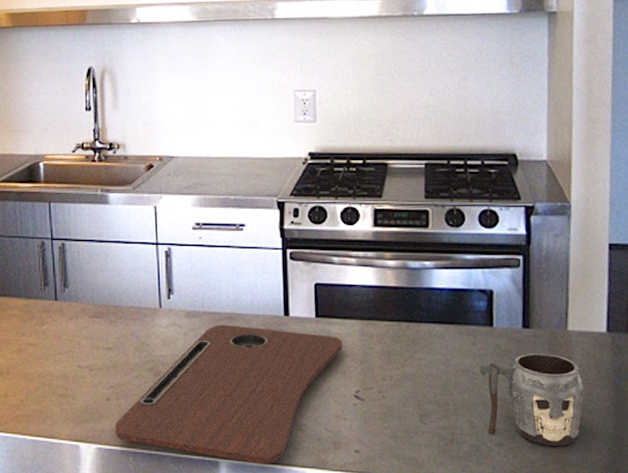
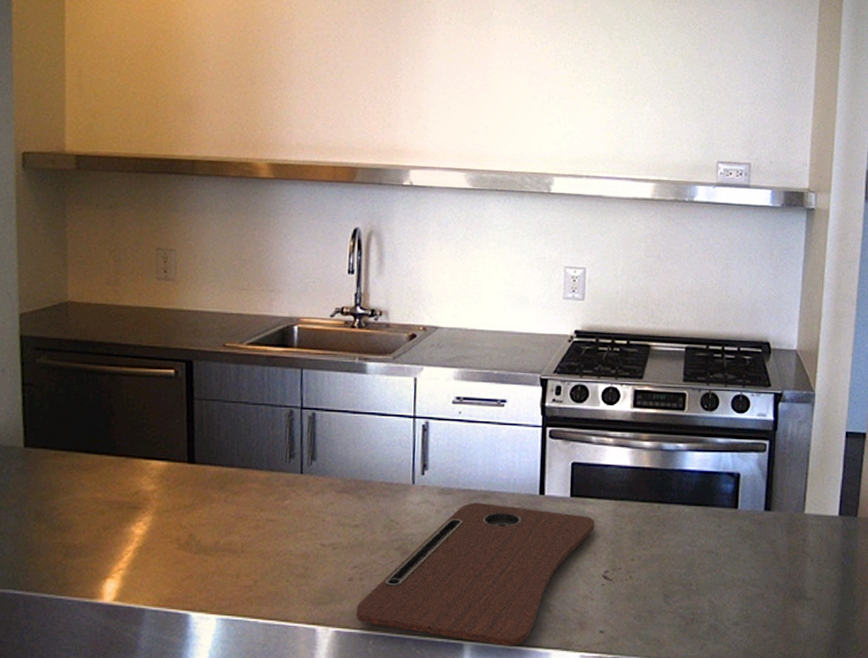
mug: present [479,353,585,447] -> none [722,534,816,625]

